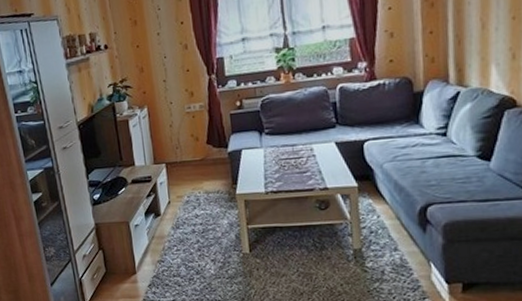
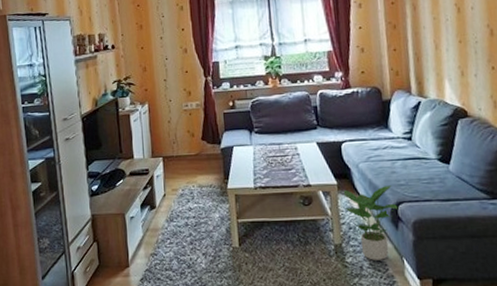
potted plant: none [364,186,427,265] -> present [343,185,399,260]

